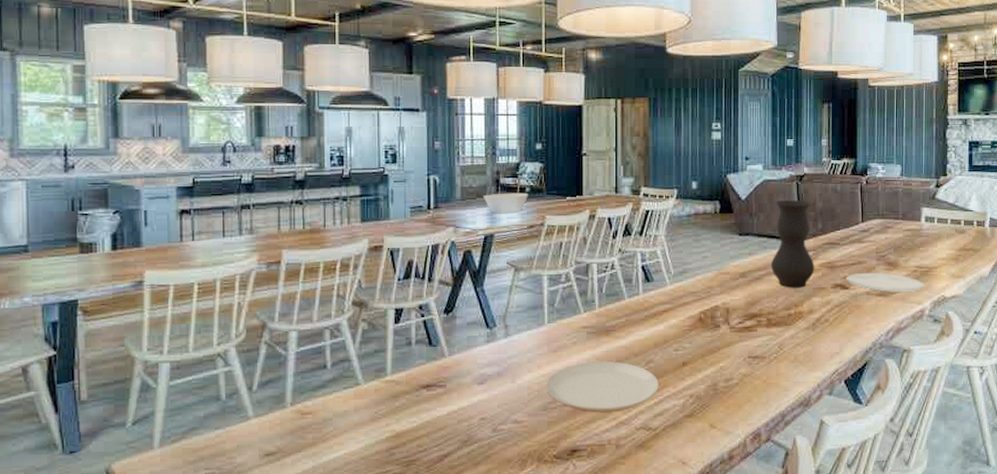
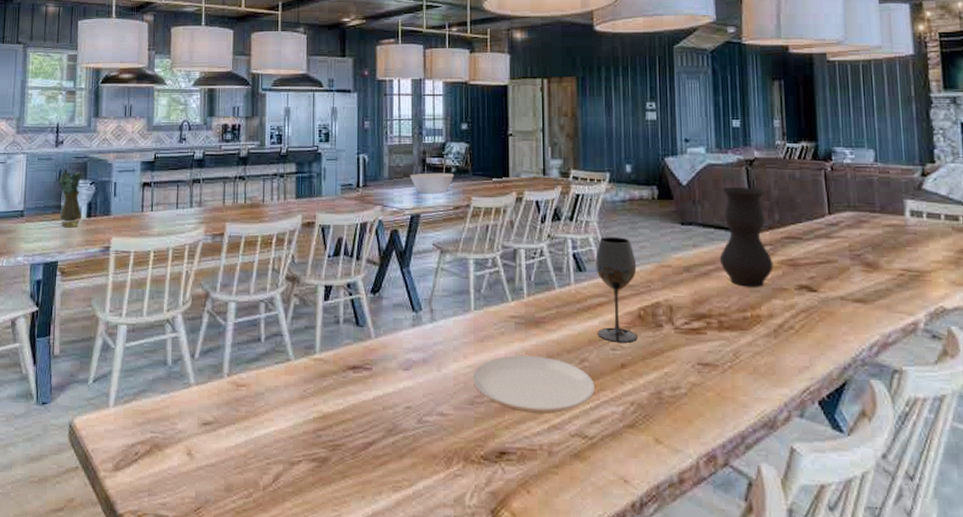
vase: none [69,197,104,263] -> present [57,169,82,228]
wineglass: none [661,249,699,344] -> present [594,237,638,343]
plate: present [846,272,924,293] -> none [813,273,915,300]

